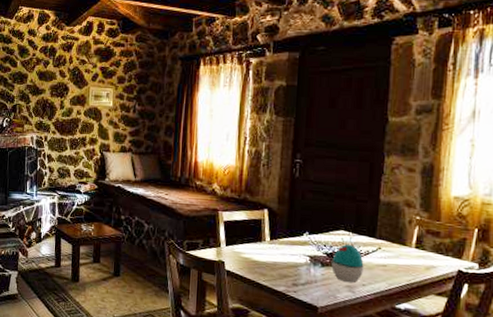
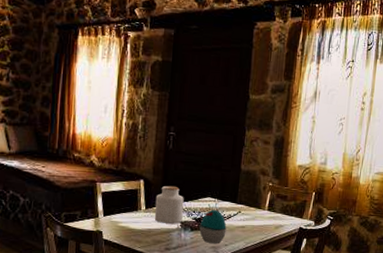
jar: none [280,216,313,258] -> present [154,185,184,224]

